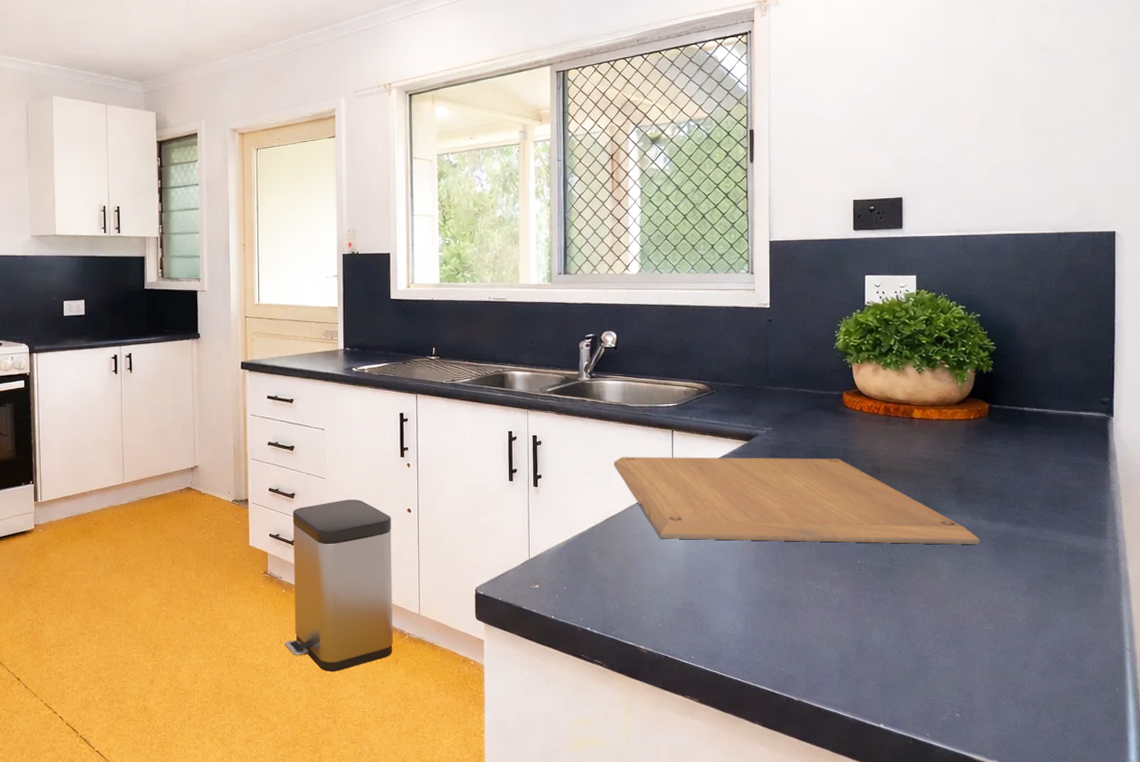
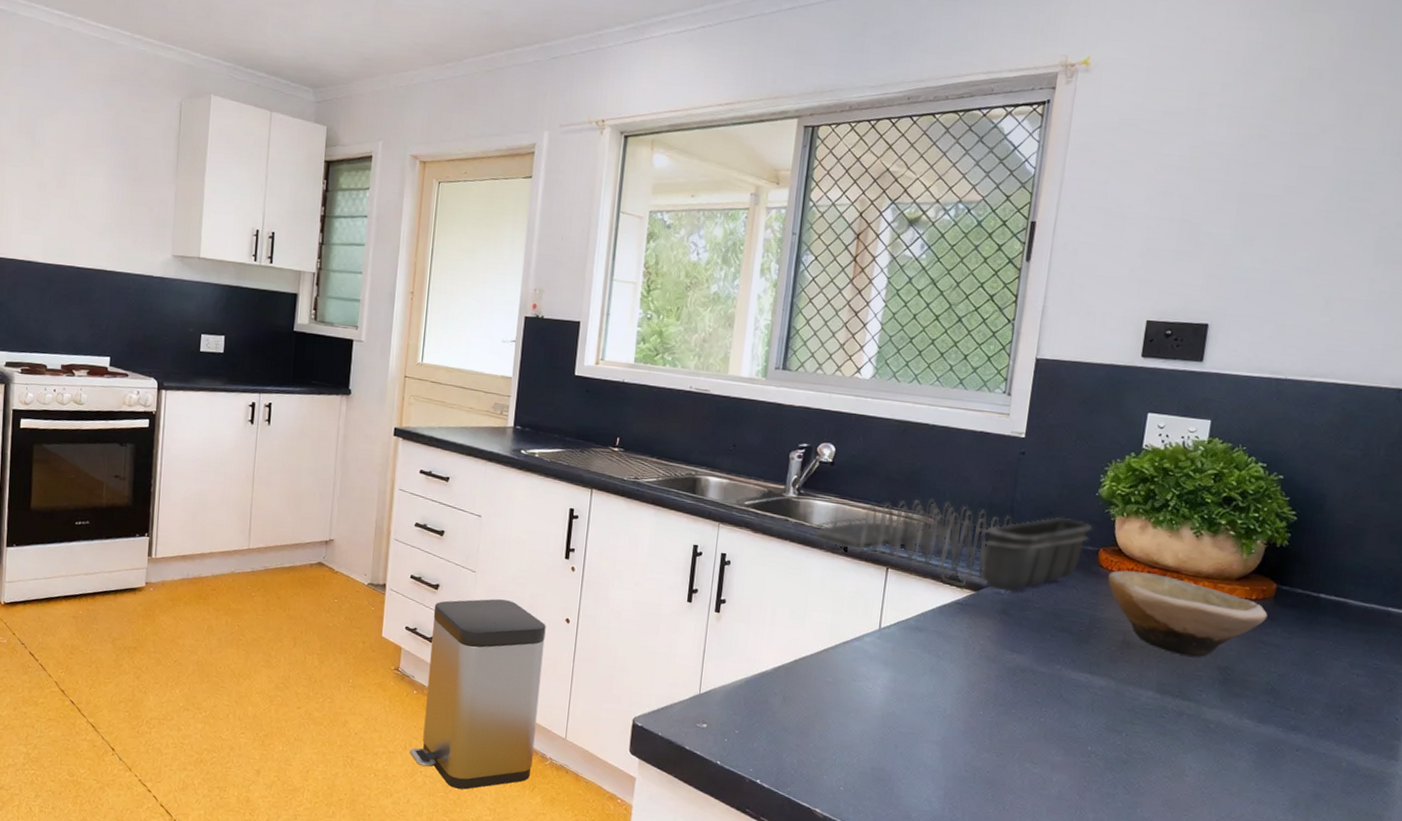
dish rack: none [608,368,835,439] -> present [813,499,1093,592]
chopping board: present [614,456,980,545] -> none [812,590,1241,748]
bowl: none [854,408,985,473] -> present [1108,570,1268,657]

